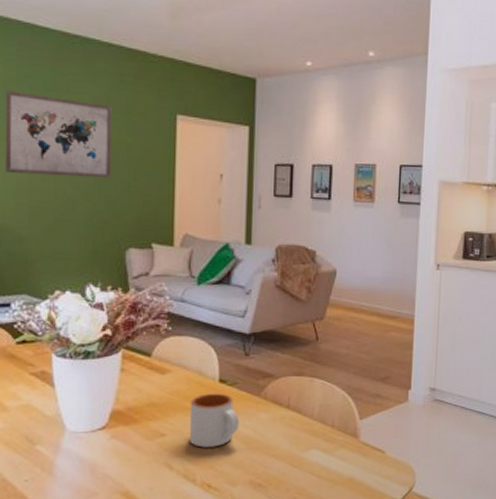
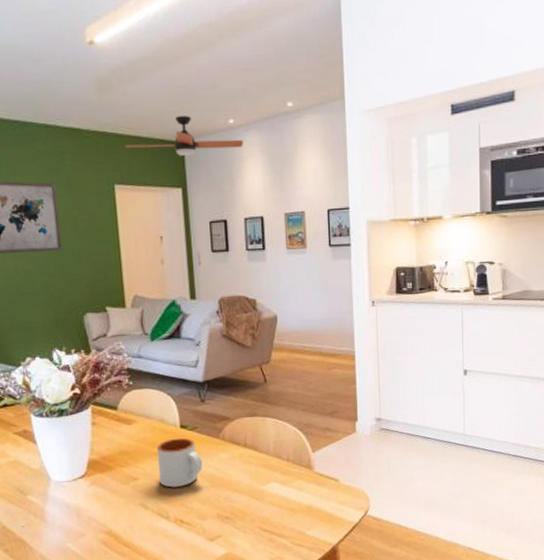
electric fan: none [193,52,319,94] -> present [125,116,243,157]

